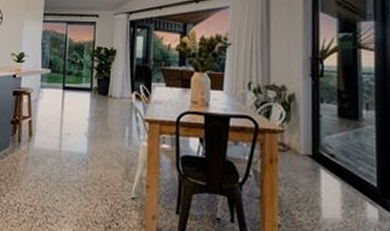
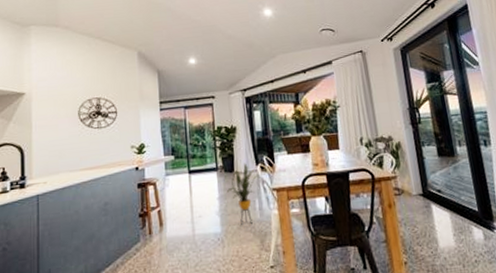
house plant: none [97,88,133,151] -> present [226,163,259,225]

